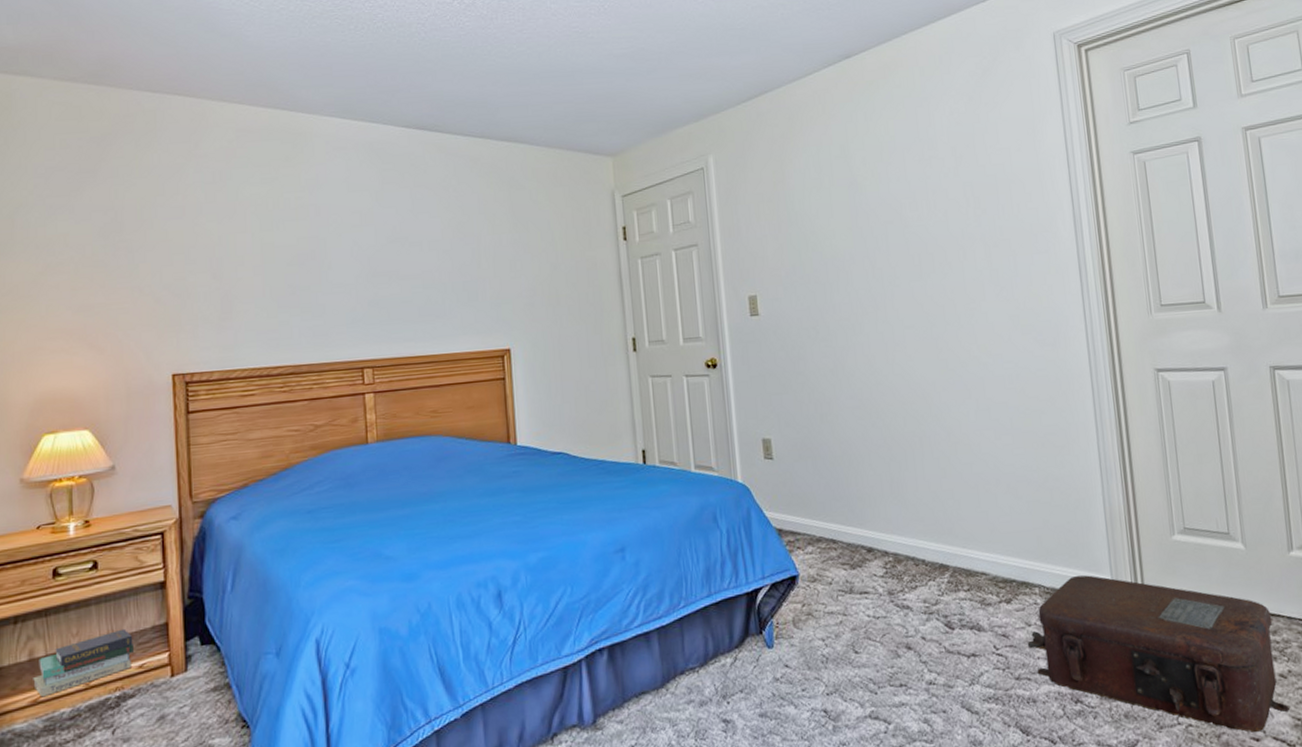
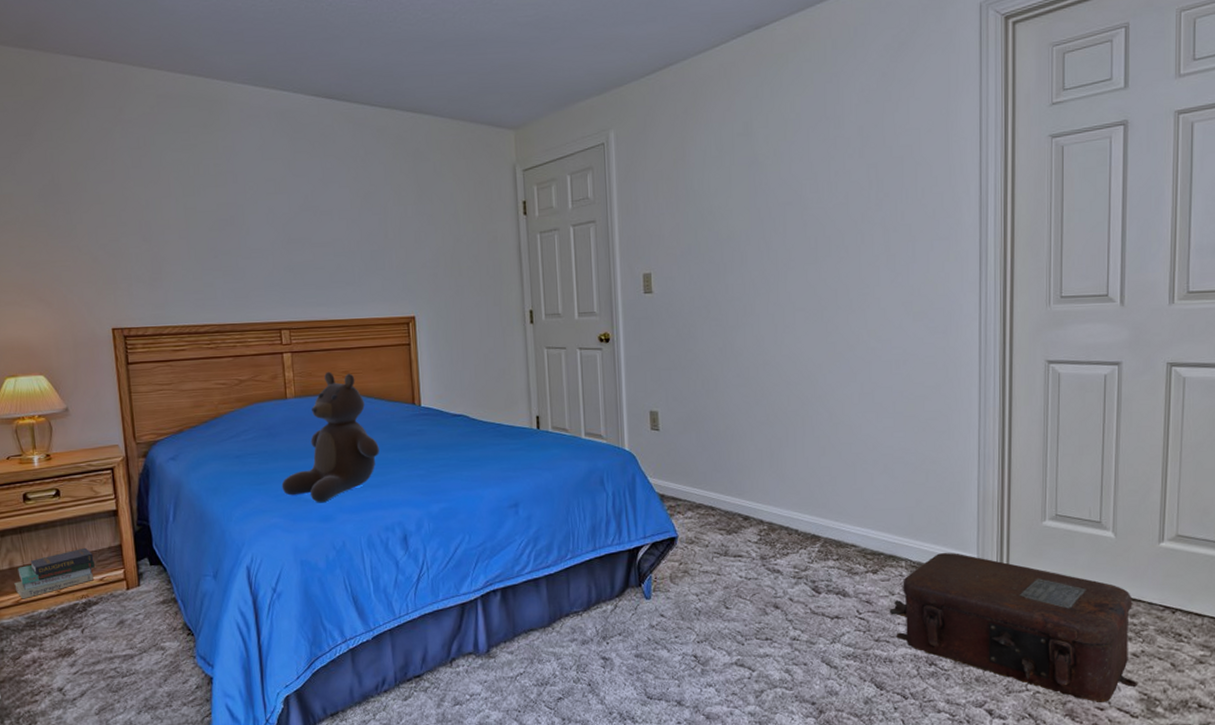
teddy bear: none [359,411,471,560] -> present [281,371,379,503]

